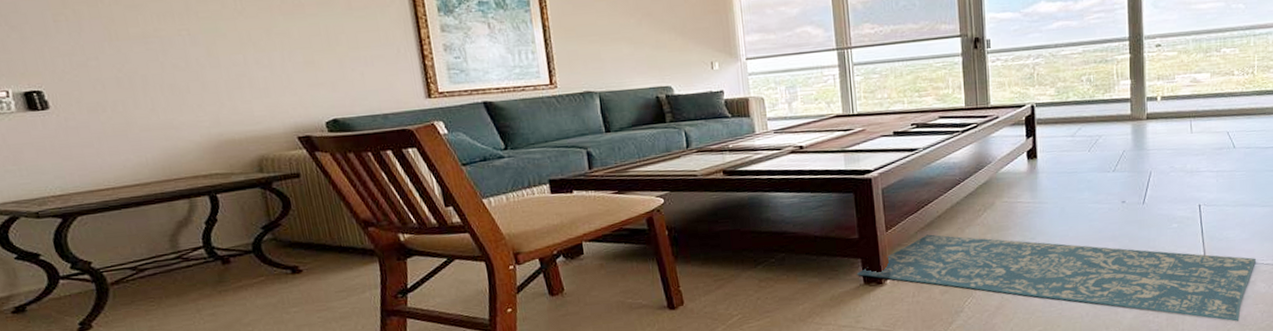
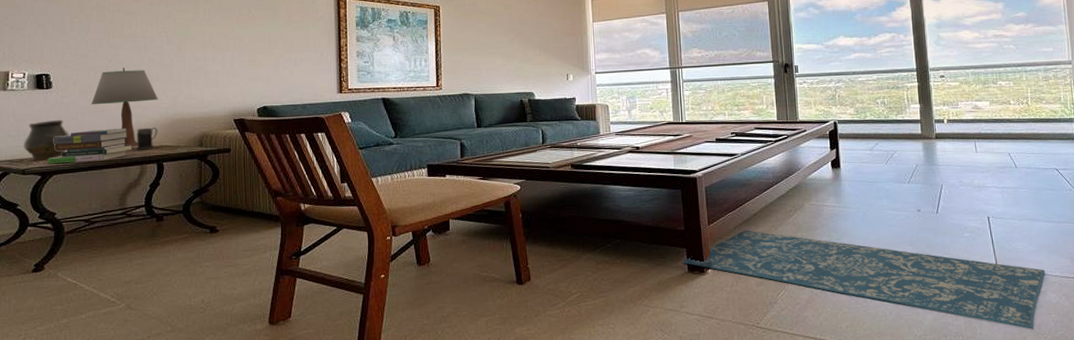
vase: none [28,147,89,200] -> present [23,119,71,160]
books: none [64,155,172,204] -> present [47,128,132,164]
table lamp: none [106,78,194,178] -> present [91,67,158,147]
mug: none [174,151,202,181] -> present [136,127,157,150]

